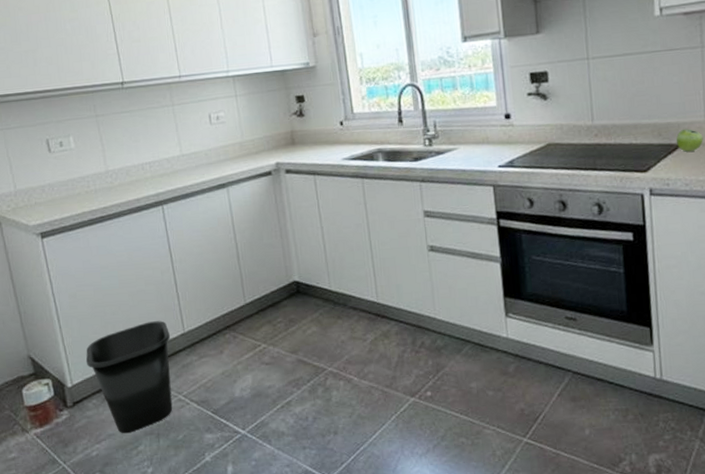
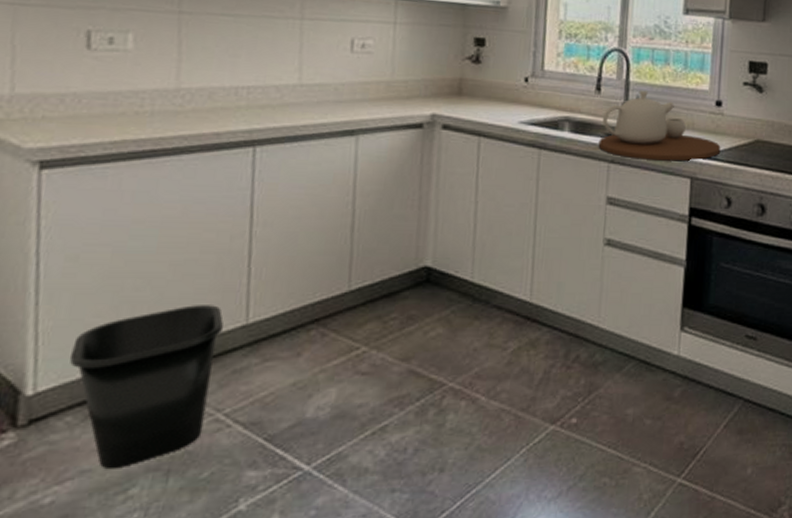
tea set: none [408,115,516,176] -> present [598,90,721,161]

